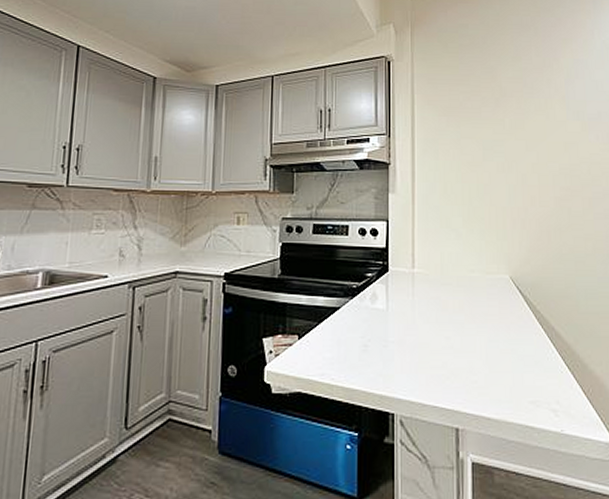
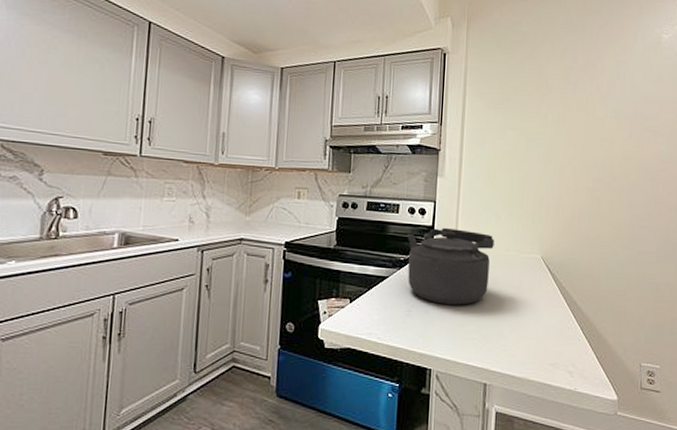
kettle: none [358,248,456,336] -> present [406,227,494,305]

